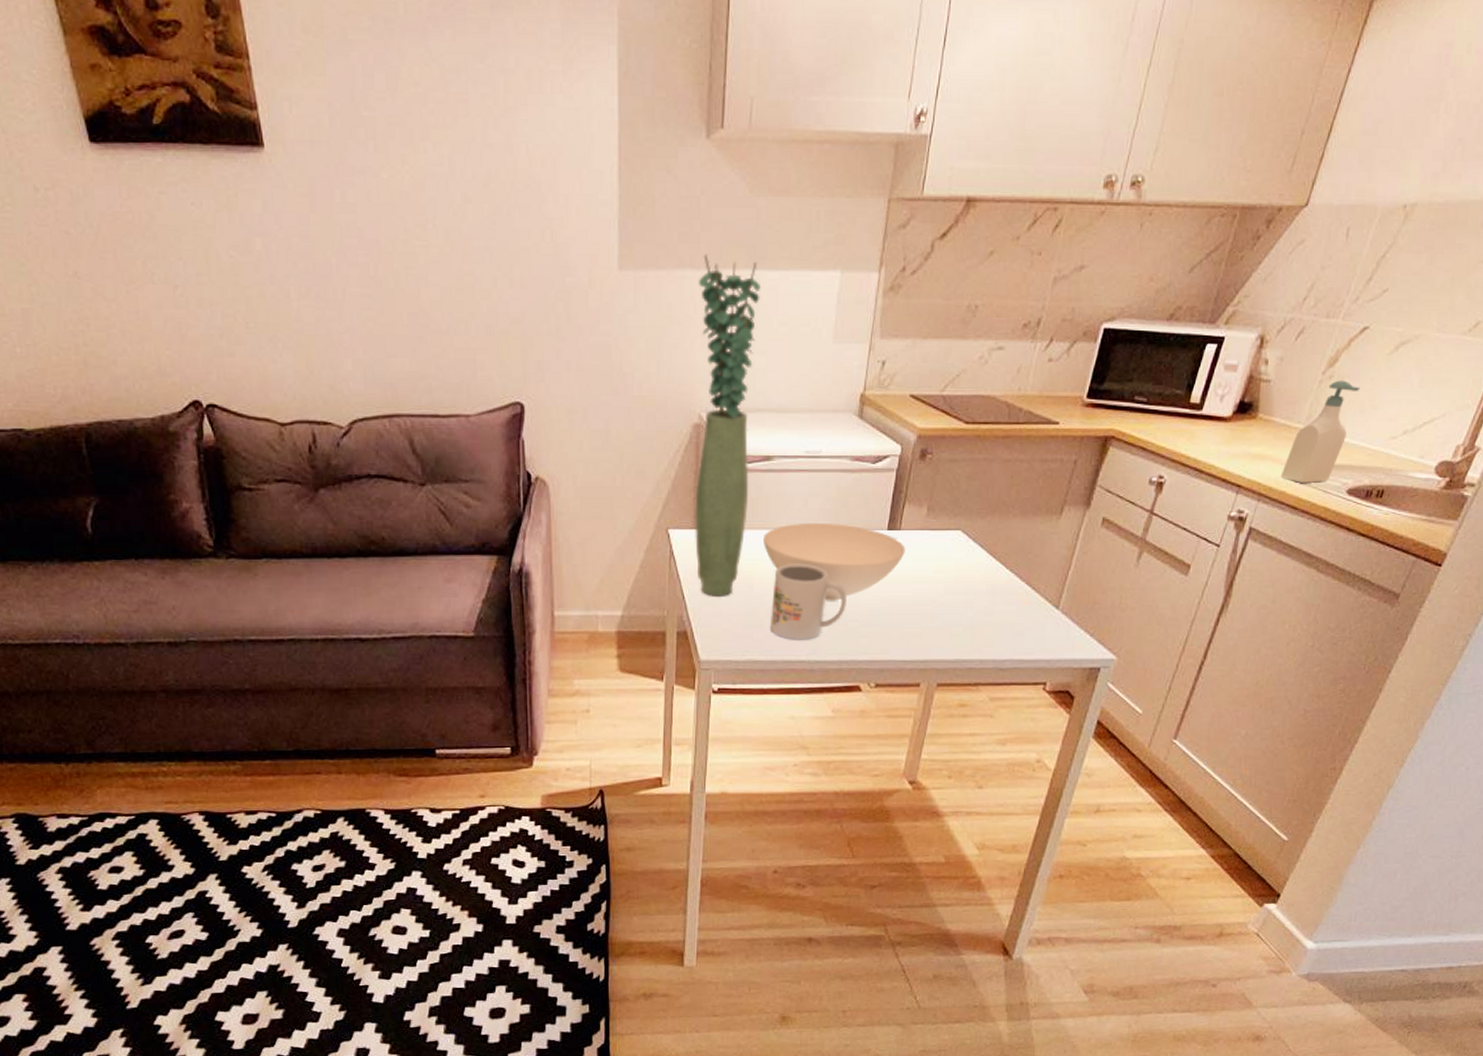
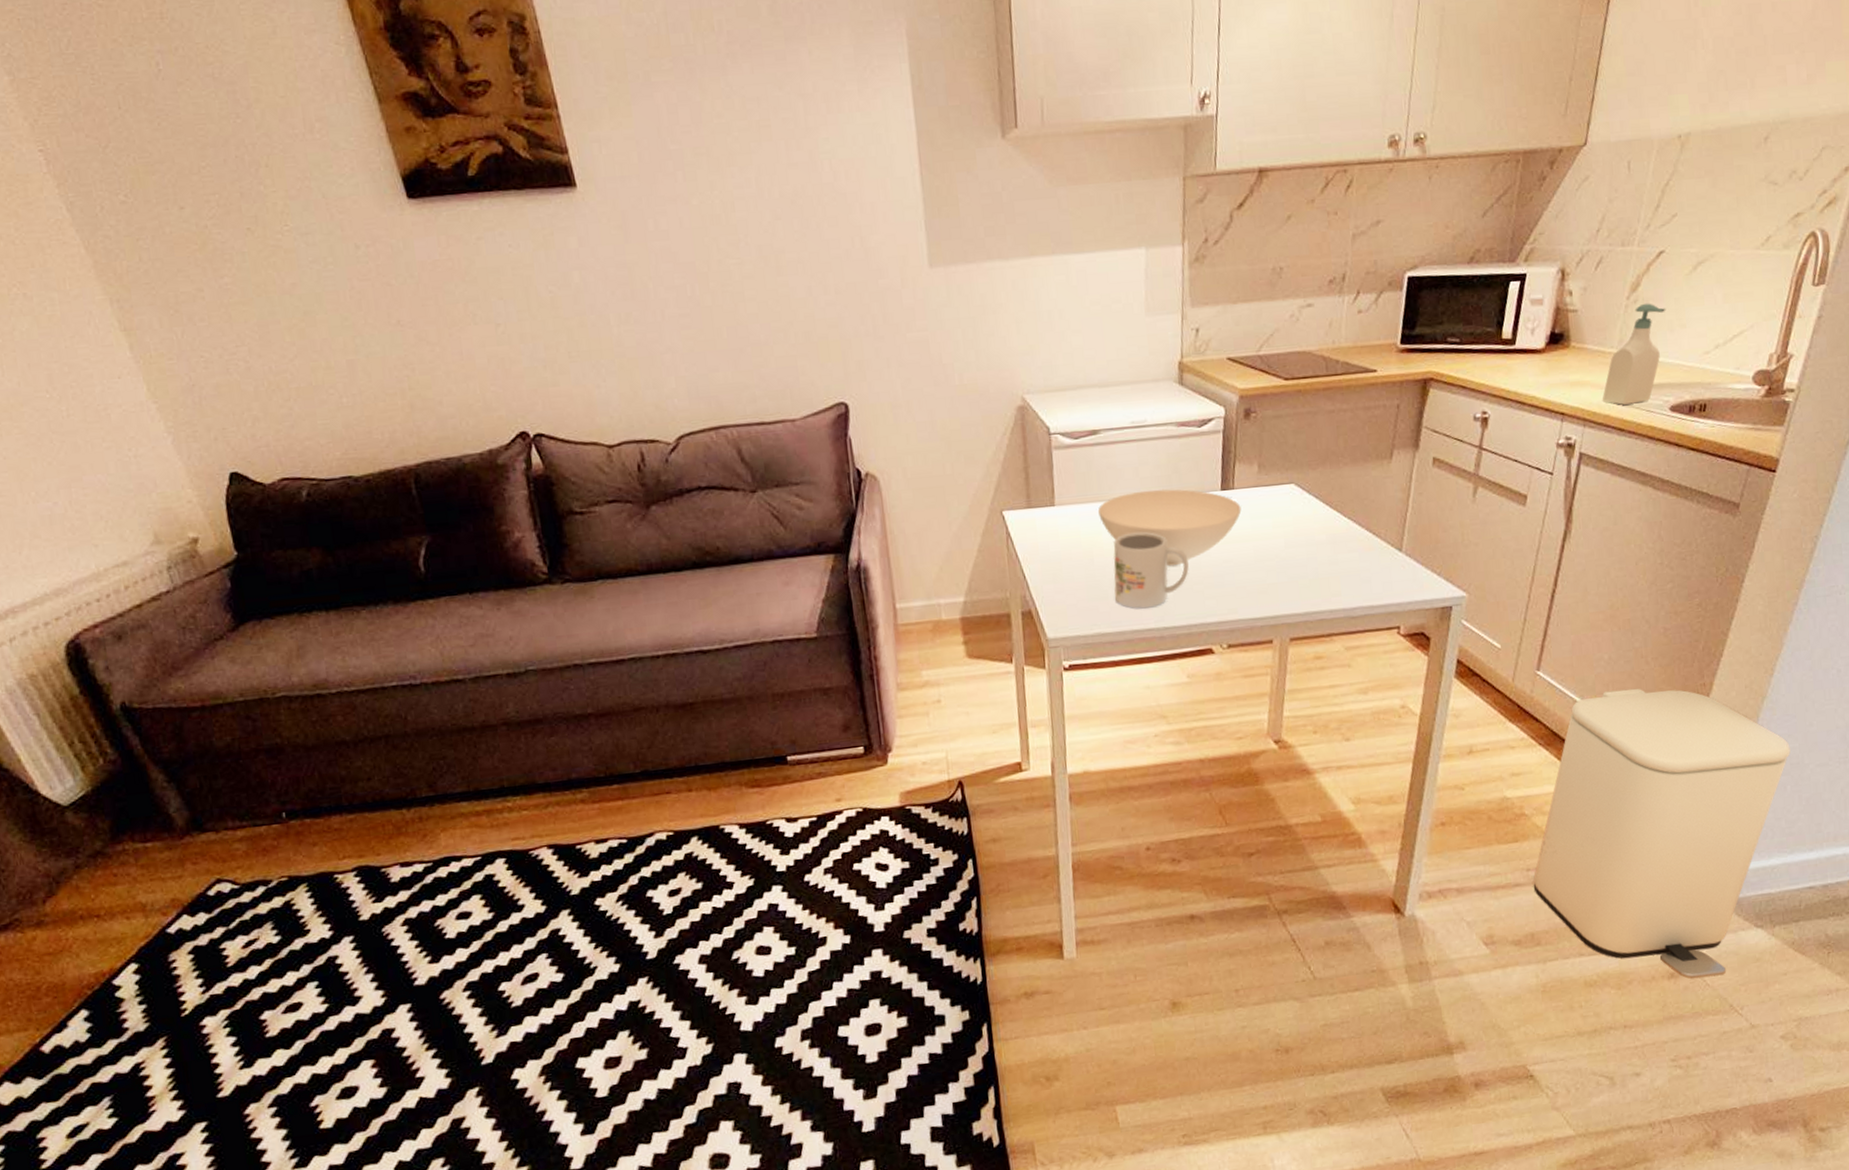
vase: present [694,254,760,596] -> none [1007,245,1081,574]
pedal bin: none [1139,765,1407,1044] -> present [1533,688,1790,979]

